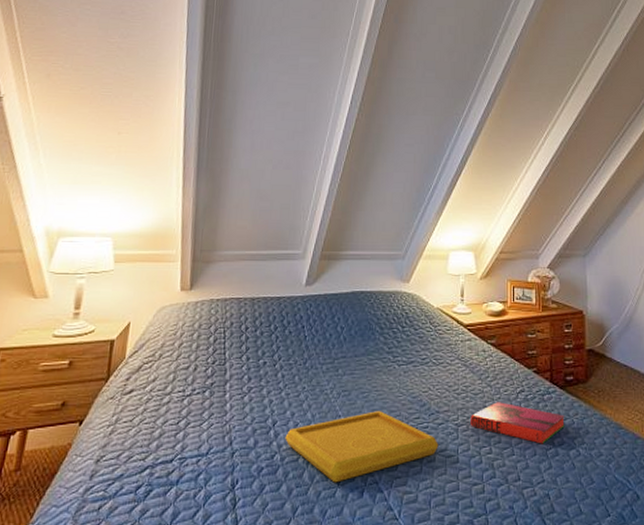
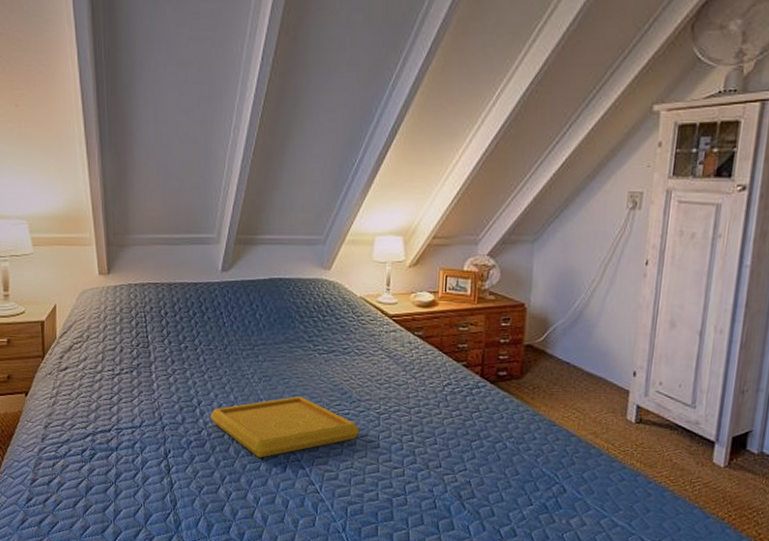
hardback book: present [471,402,565,444] -> none [393,394,493,436]

